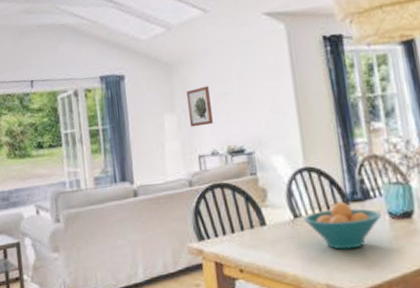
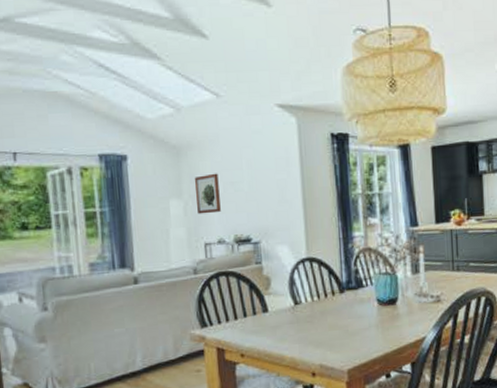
fruit bowl: present [304,201,382,250] -> none [303,289,371,333]

